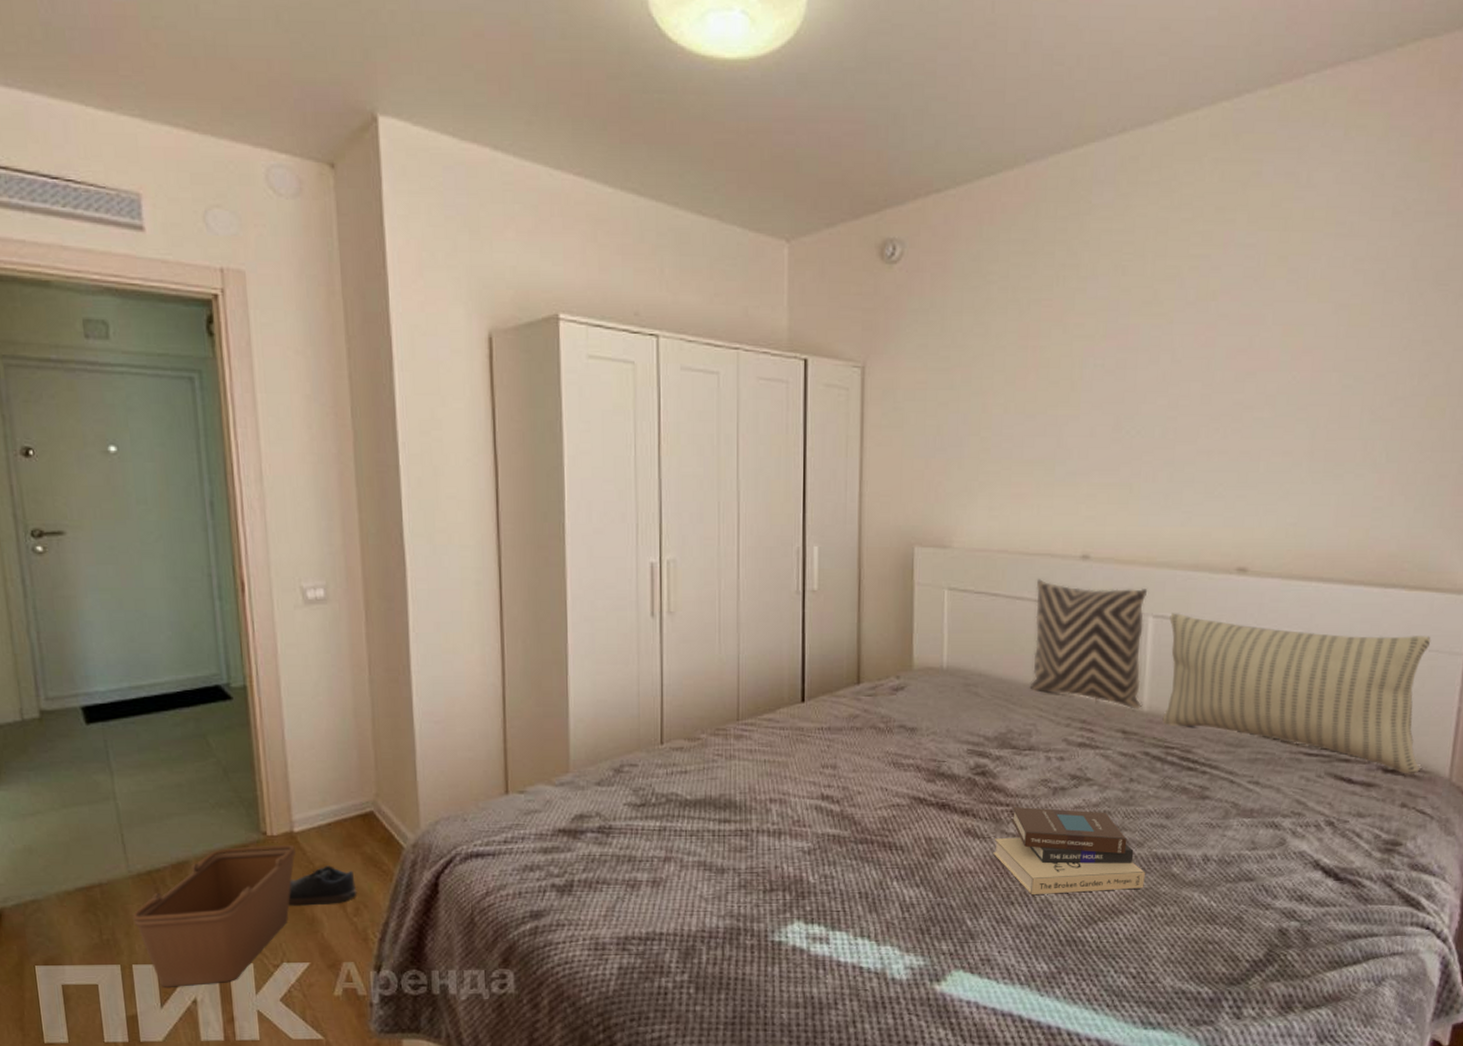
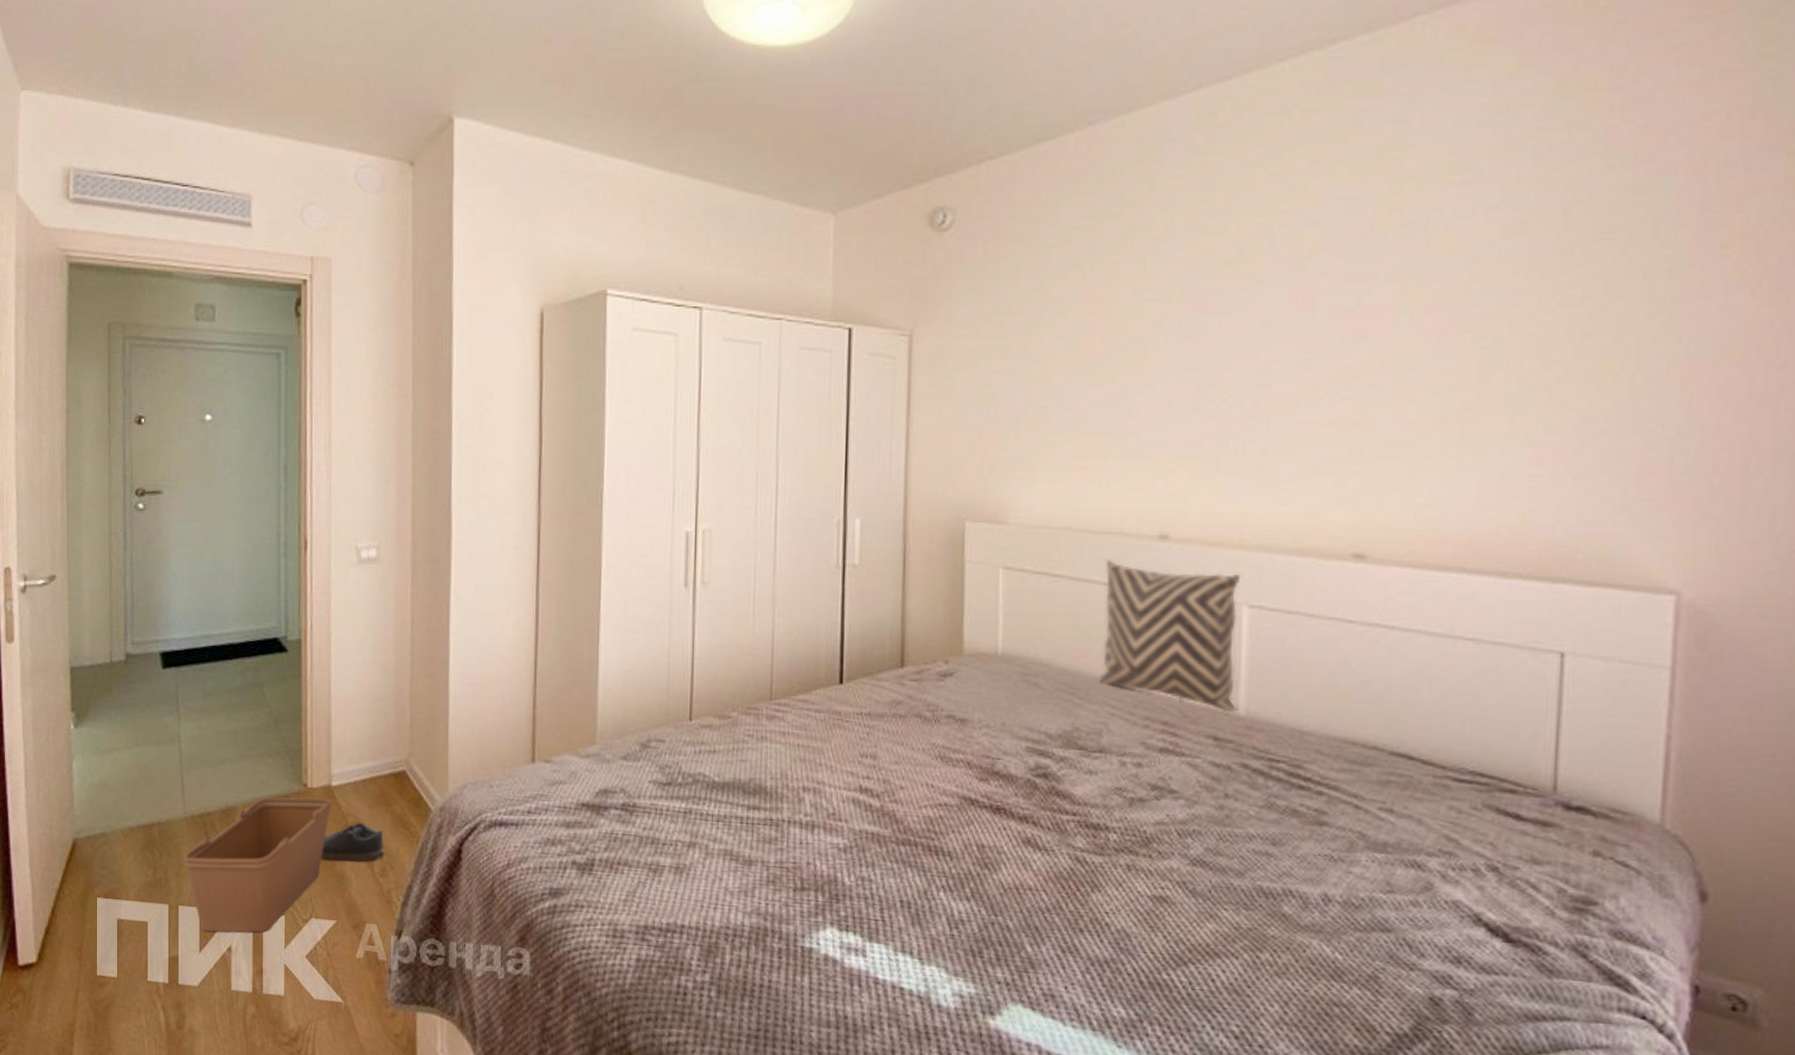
books: present [993,806,1145,896] -> none [1057,816,1247,928]
pillow: present [1162,613,1431,774] -> none [1264,603,1621,815]

